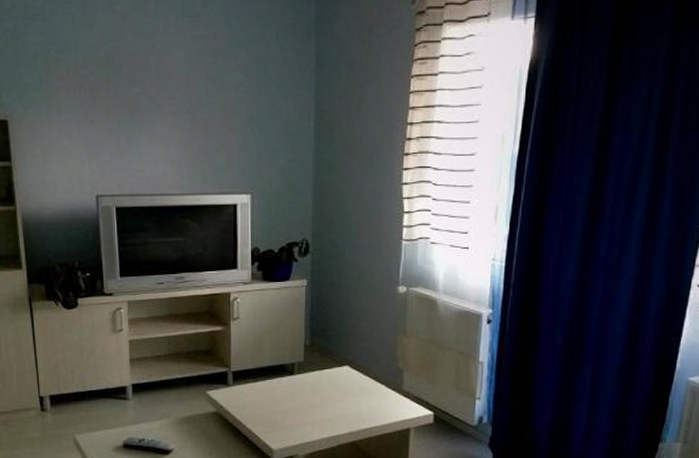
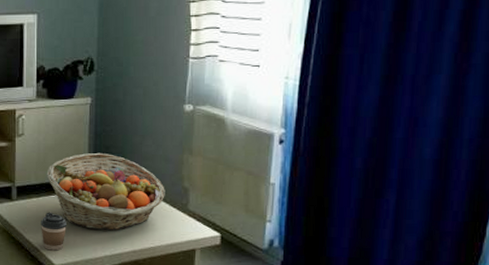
coffee cup: none [258,396,285,435] -> present [41,212,68,251]
fruit basket: none [263,335,381,414] -> present [46,152,165,231]

